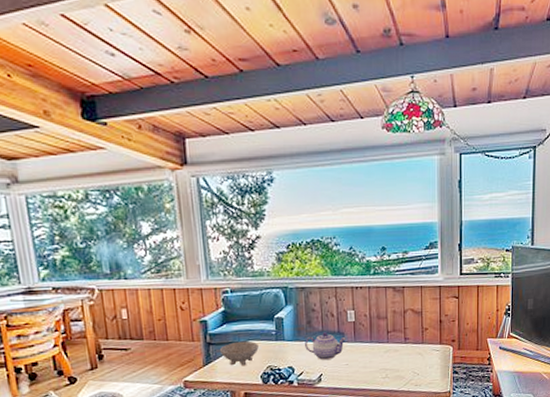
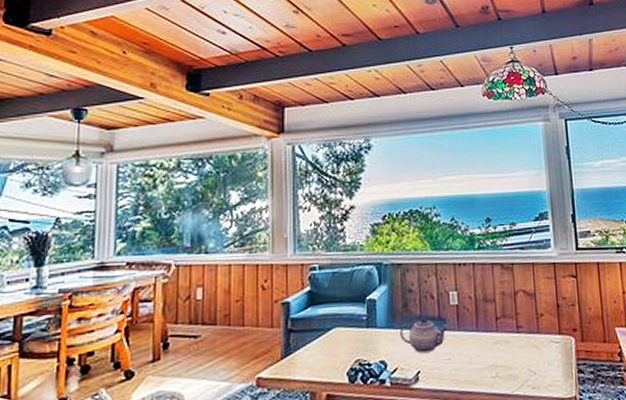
bowl: present [219,341,259,366] -> none [301,327,346,360]

